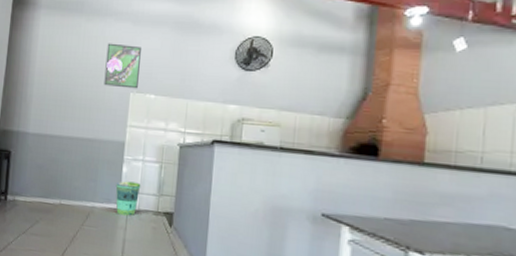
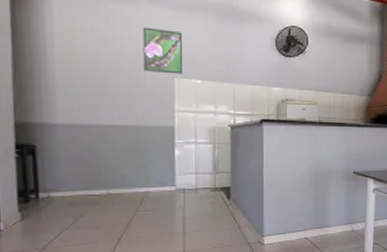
trash can: present [115,181,141,216] -> none [169,164,196,196]

